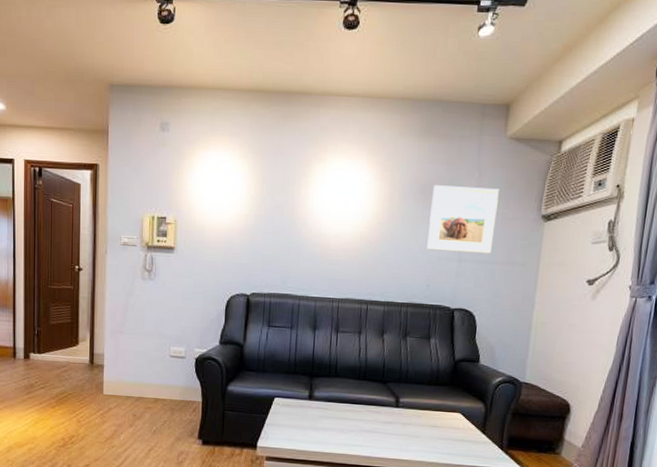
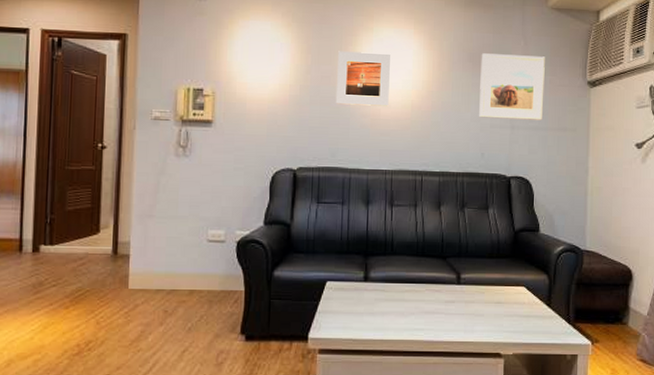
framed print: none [287,182,343,237] -> present [335,51,392,106]

